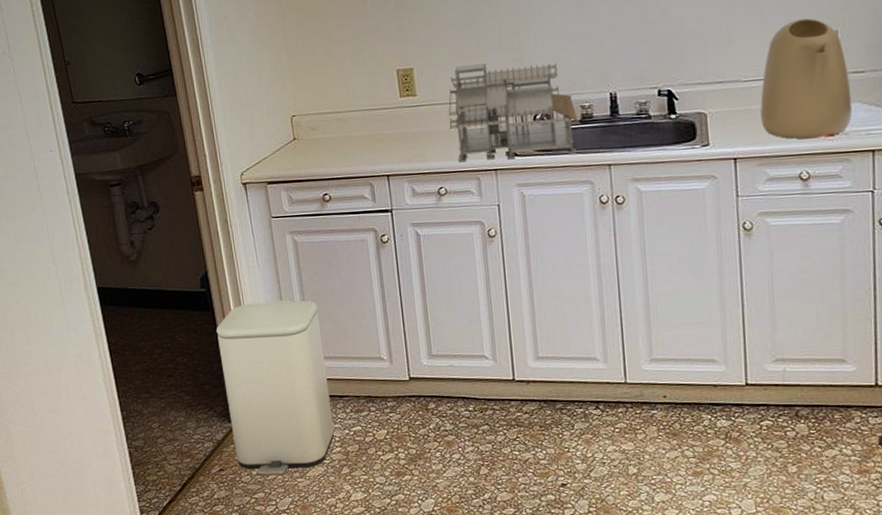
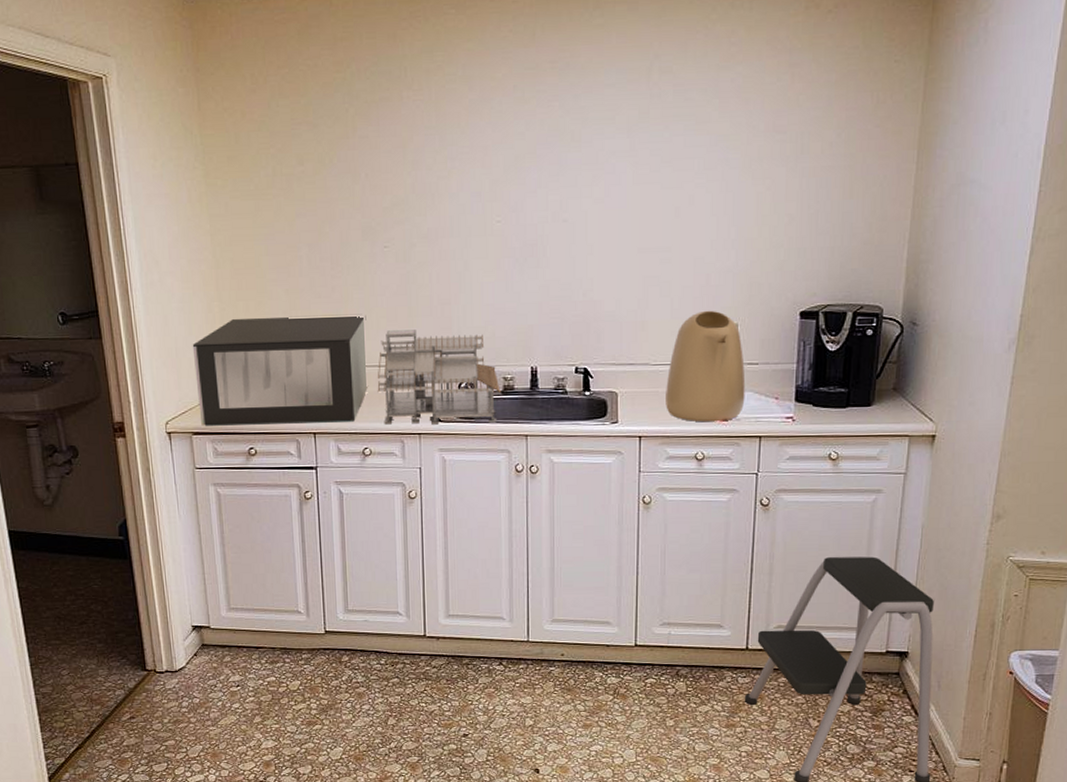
pedal bin: present [216,299,335,476] -> none [133,551,249,724]
microwave: none [263,52,441,175] -> present [192,314,369,426]

